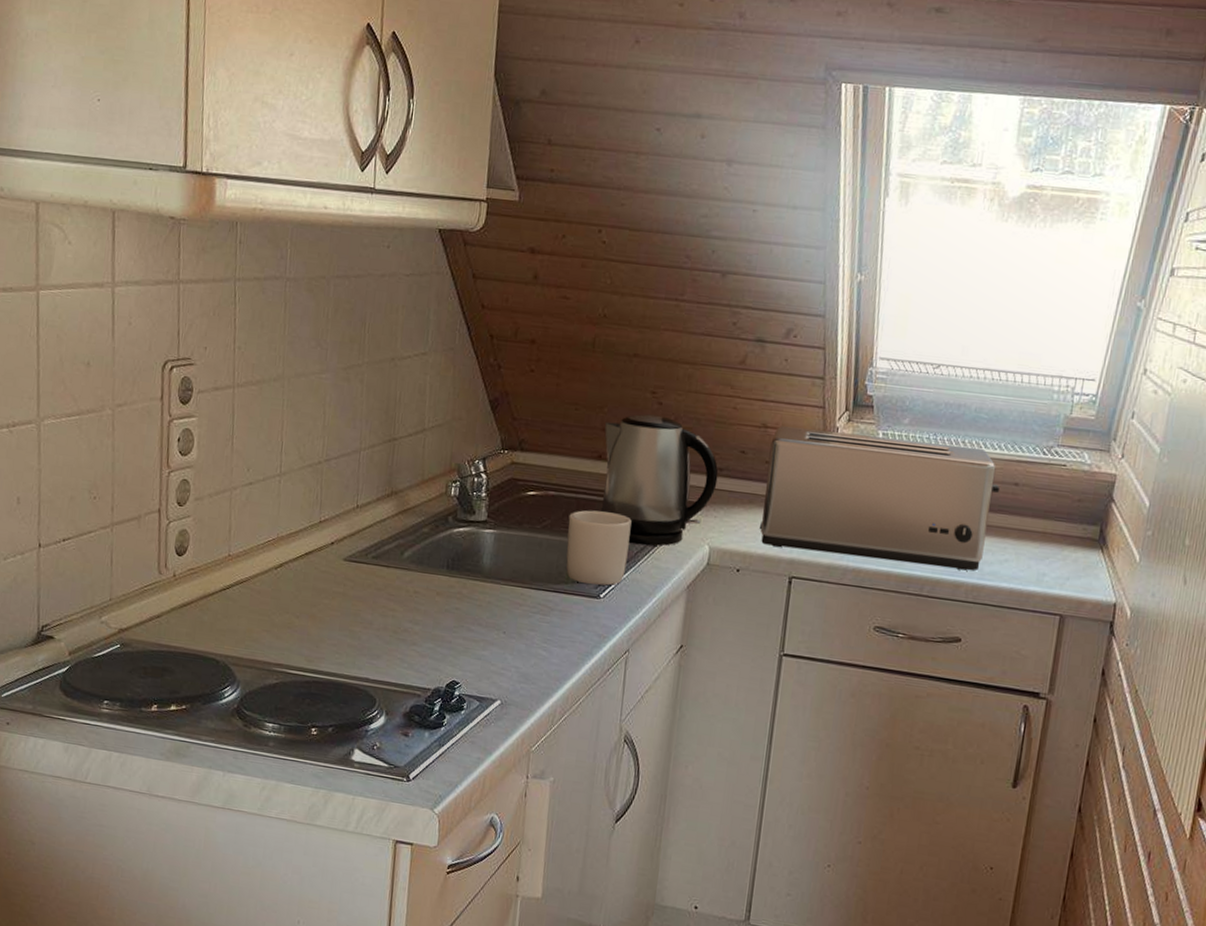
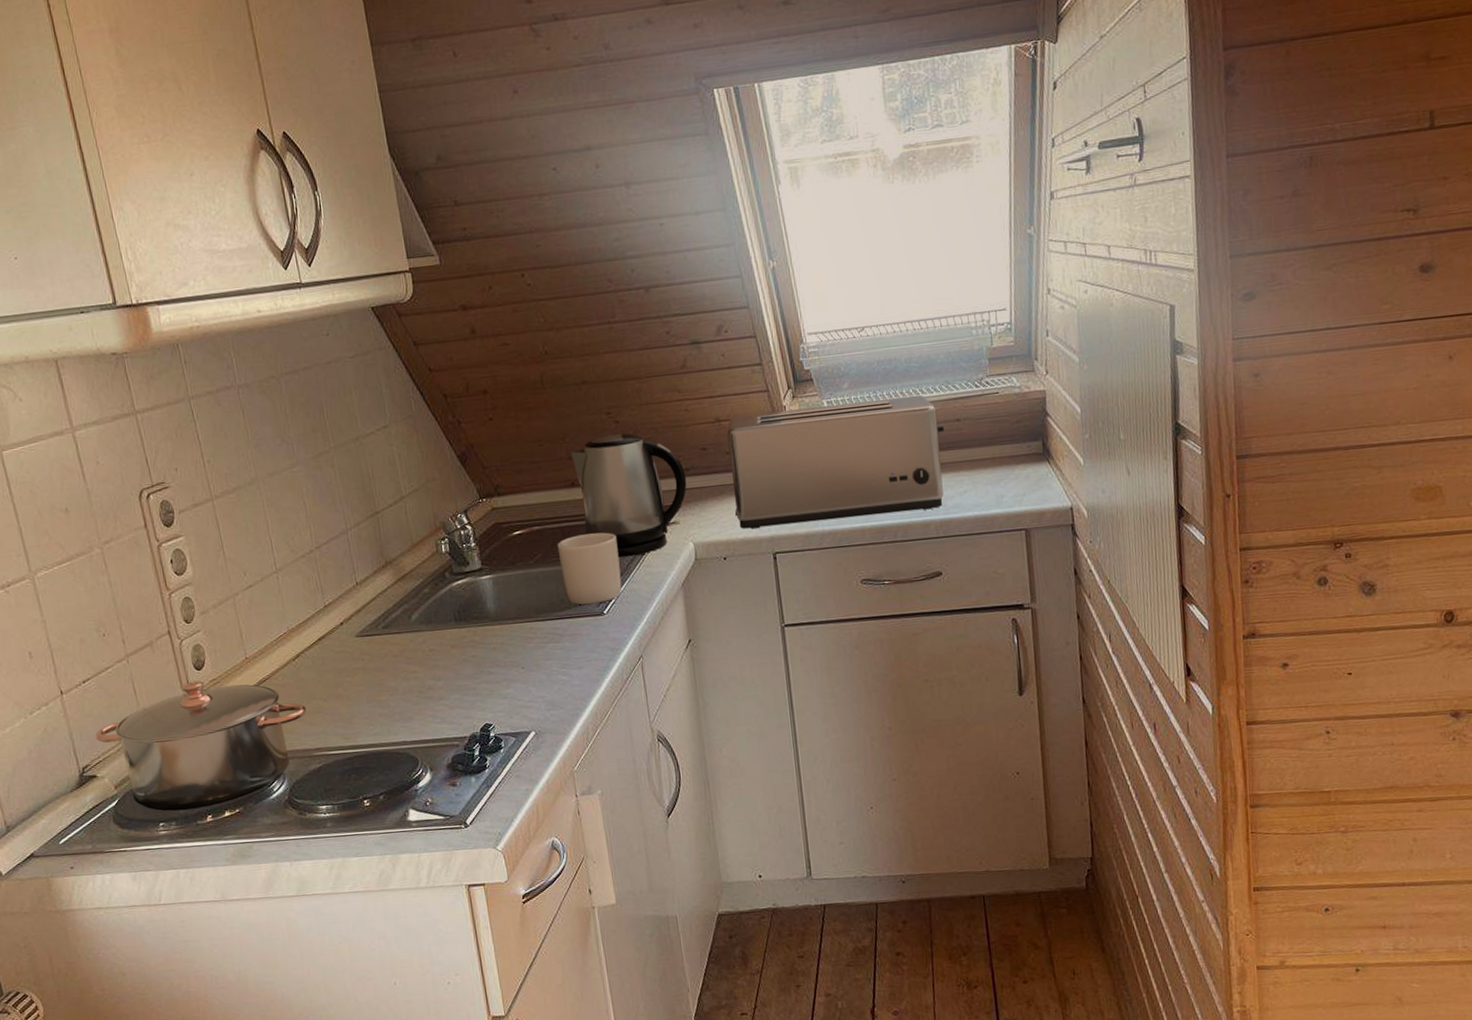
cooking pot: none [61,565,277,696] -> present [95,680,307,811]

